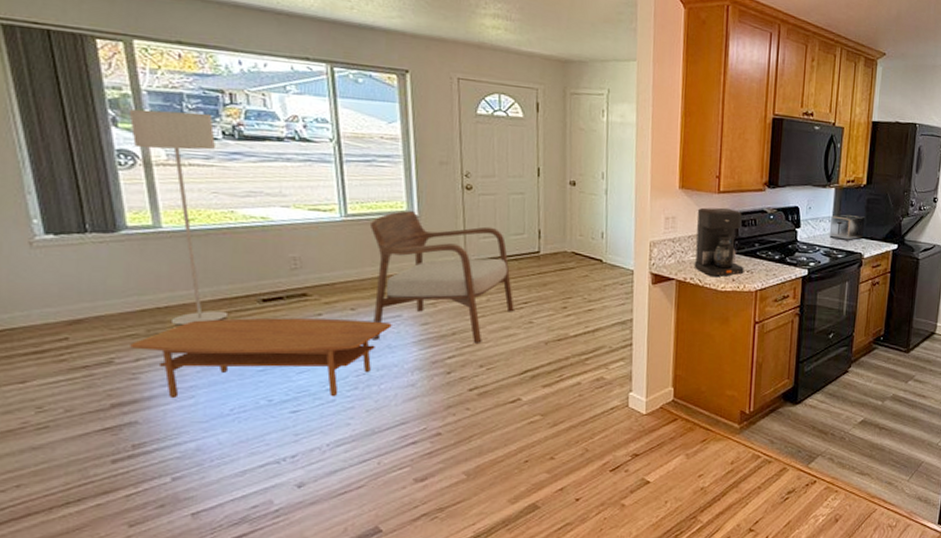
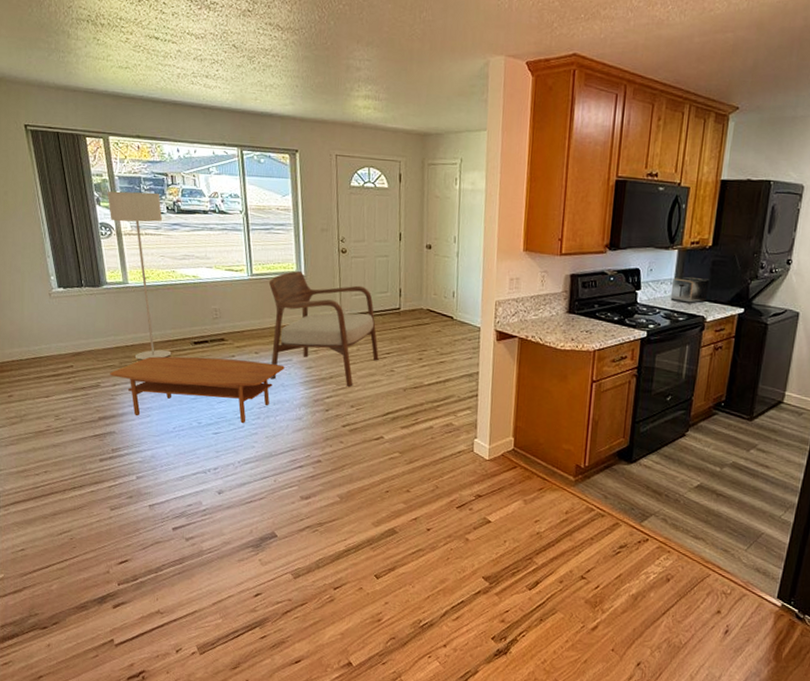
coffee maker: present [694,207,744,277] -> none [535,269,583,336]

